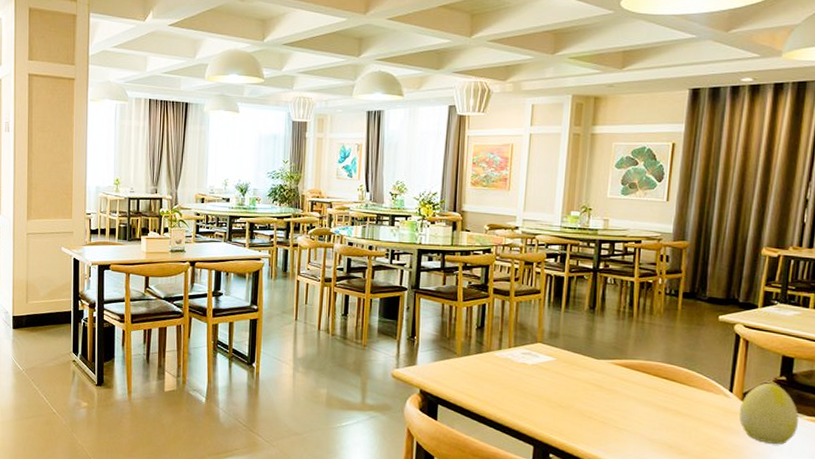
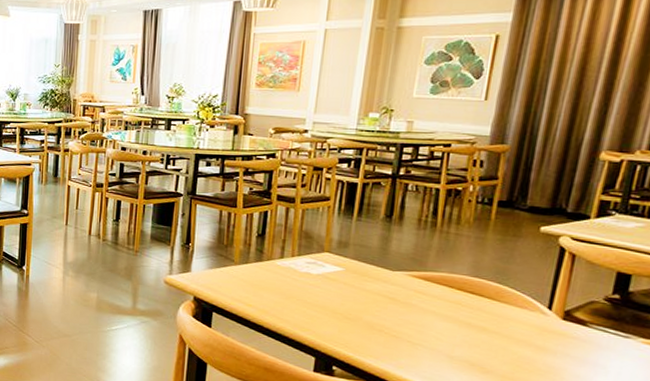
decorative egg: present [739,383,799,444] -> none [557,301,632,368]

